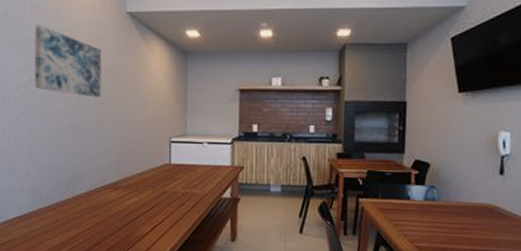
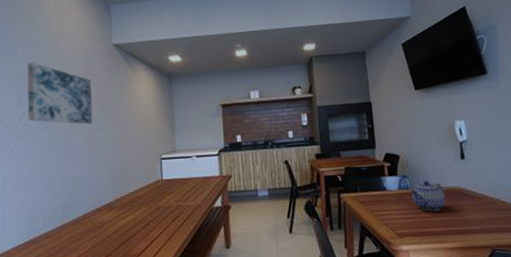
teapot: none [438,193,475,228] -> present [411,180,446,212]

